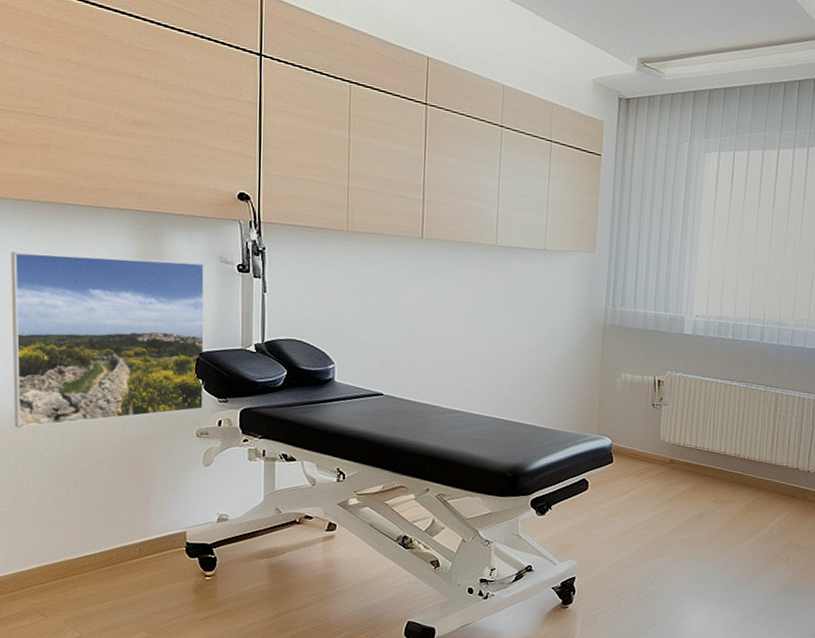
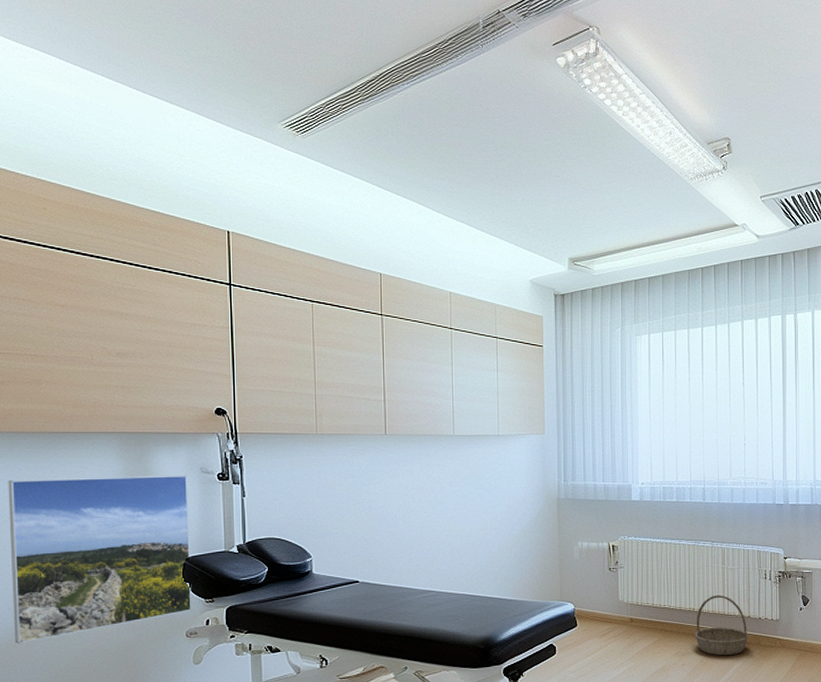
basket: none [737,442,795,508] -> present [695,594,749,656]

